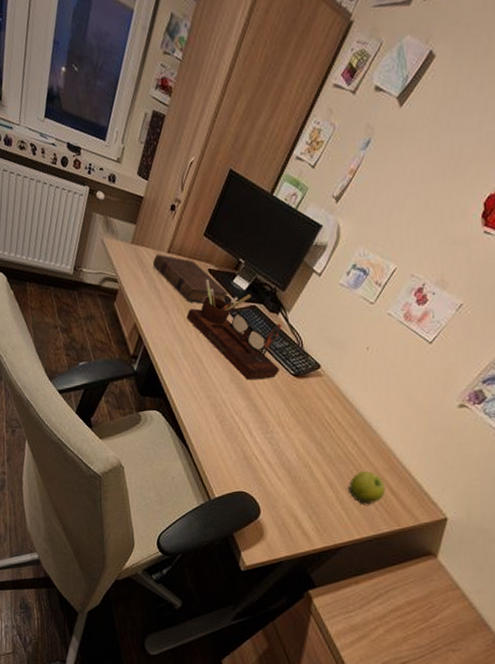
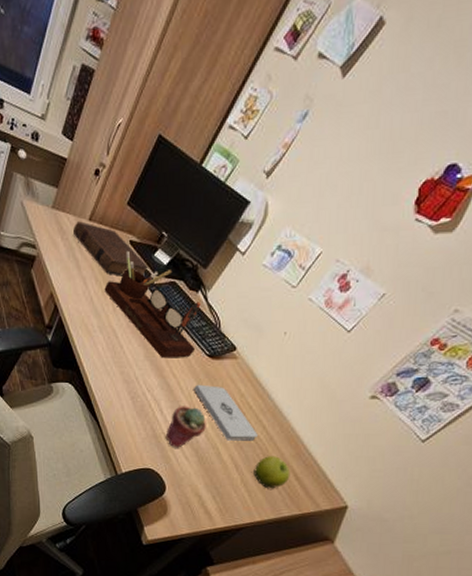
potted succulent: none [256,426,297,469] -> present [165,406,206,448]
notepad: none [282,403,349,459] -> present [194,384,258,441]

